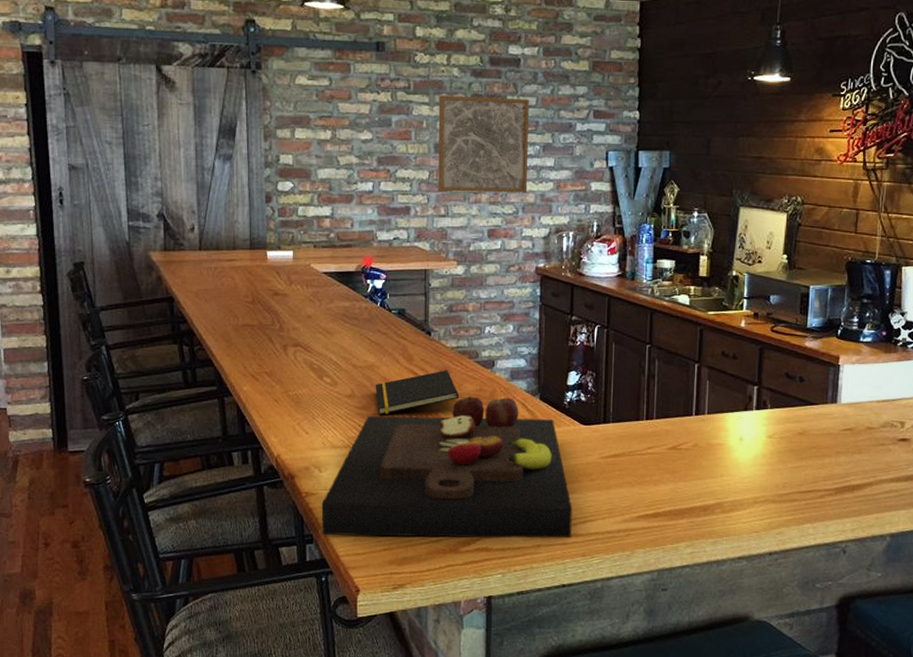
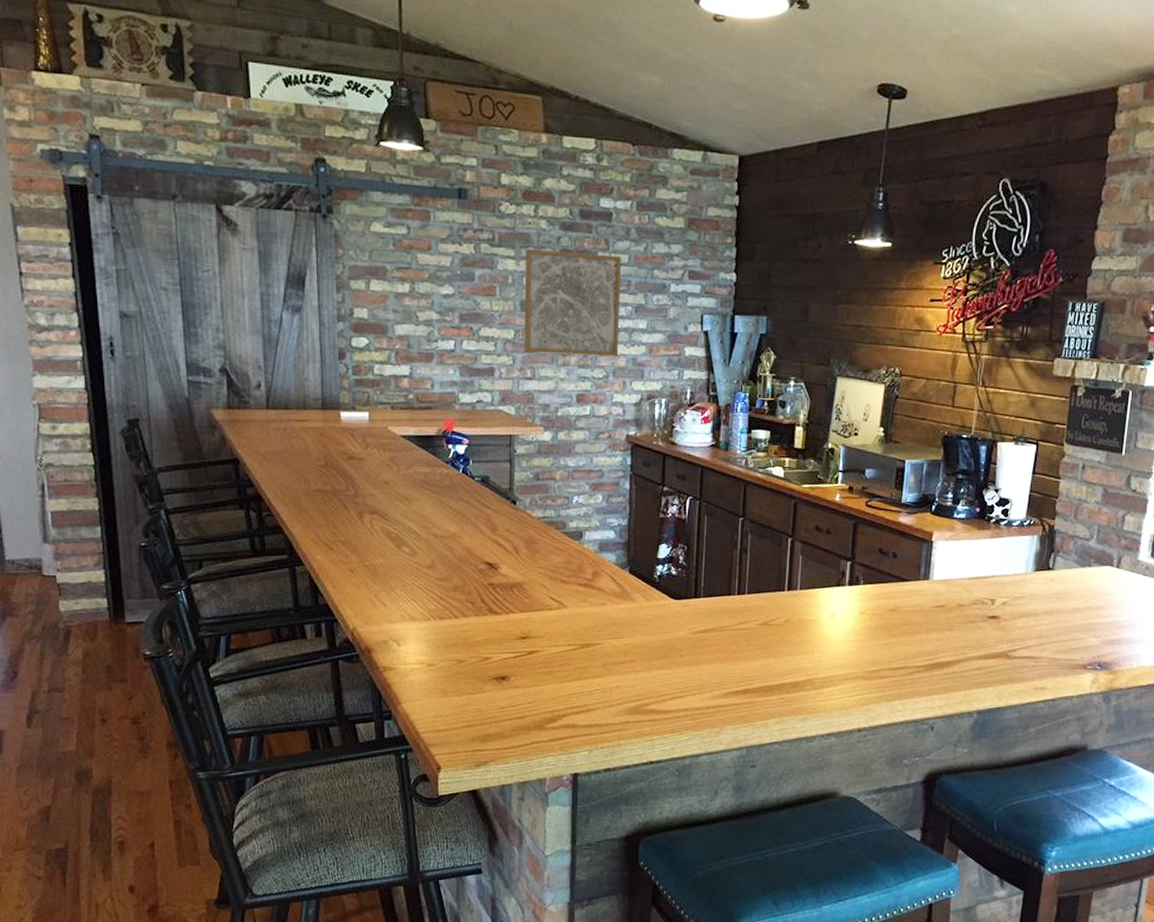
cutting board: present [321,396,572,538] -> none [400,568,661,715]
notepad: present [375,370,460,415] -> none [457,541,546,587]

